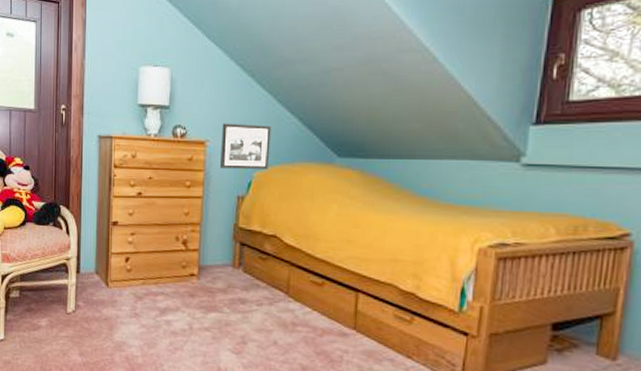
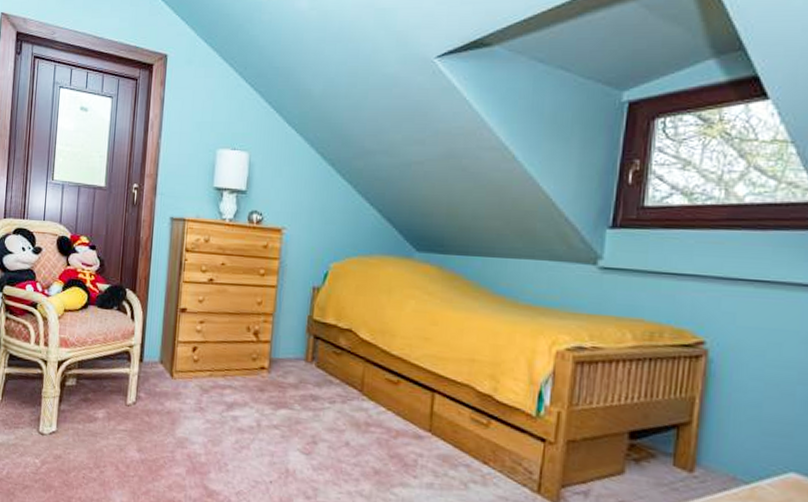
picture frame: present [220,123,271,169] -> none [296,211,350,260]

